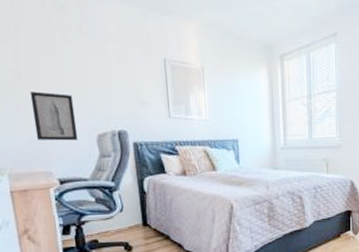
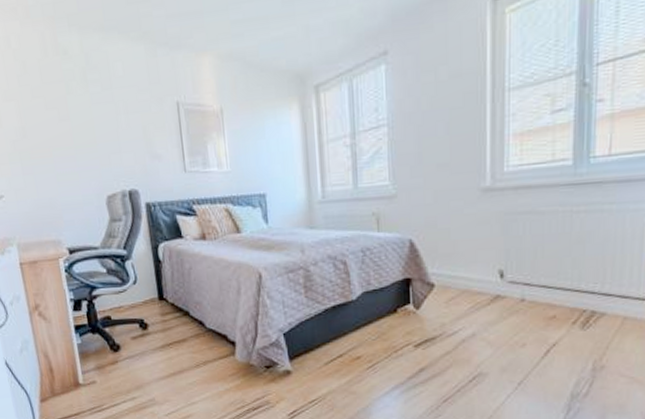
wall art: present [29,91,78,141] -> none [35,150,87,206]

